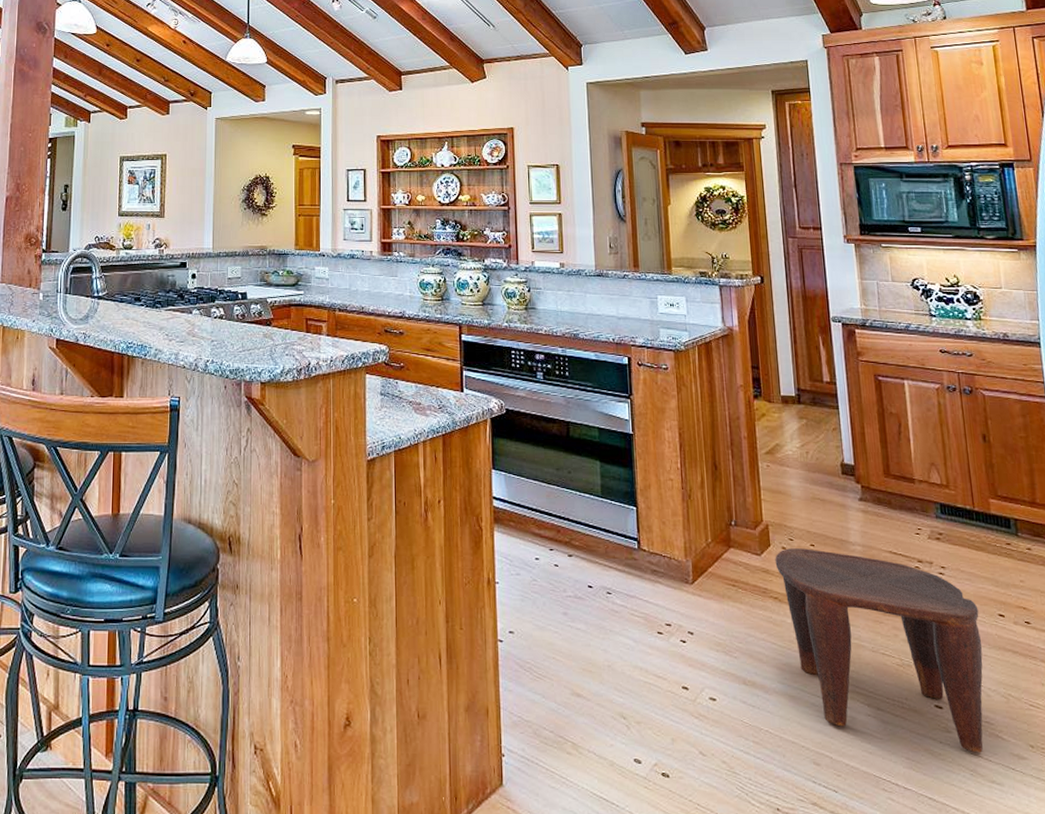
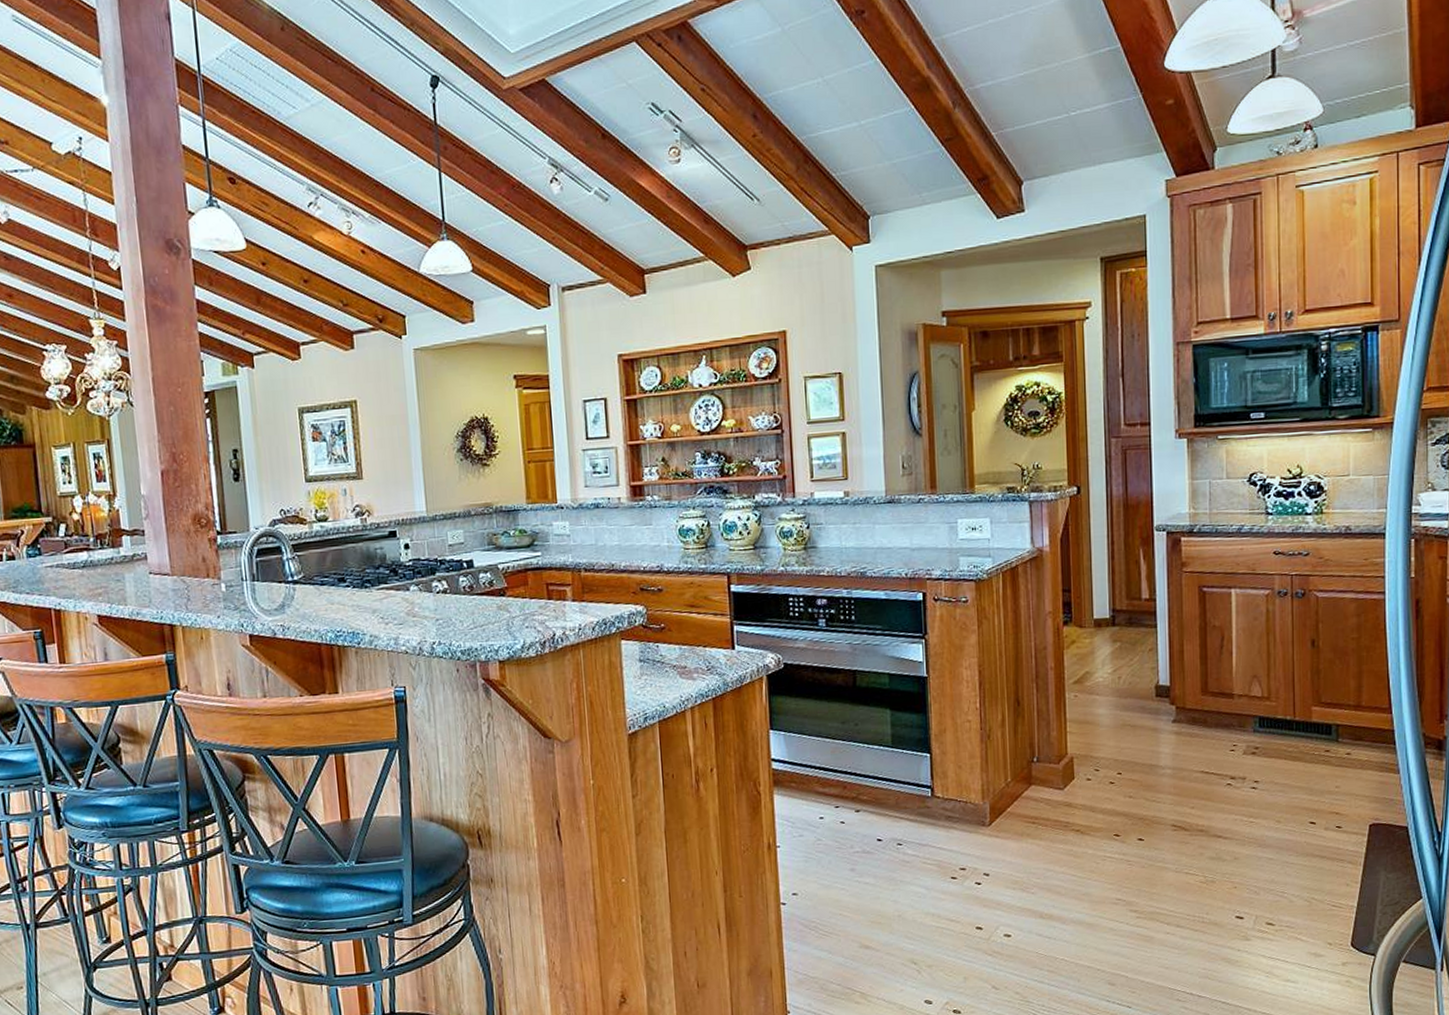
stool: present [775,548,983,753] -> none [1079,777,1290,956]

